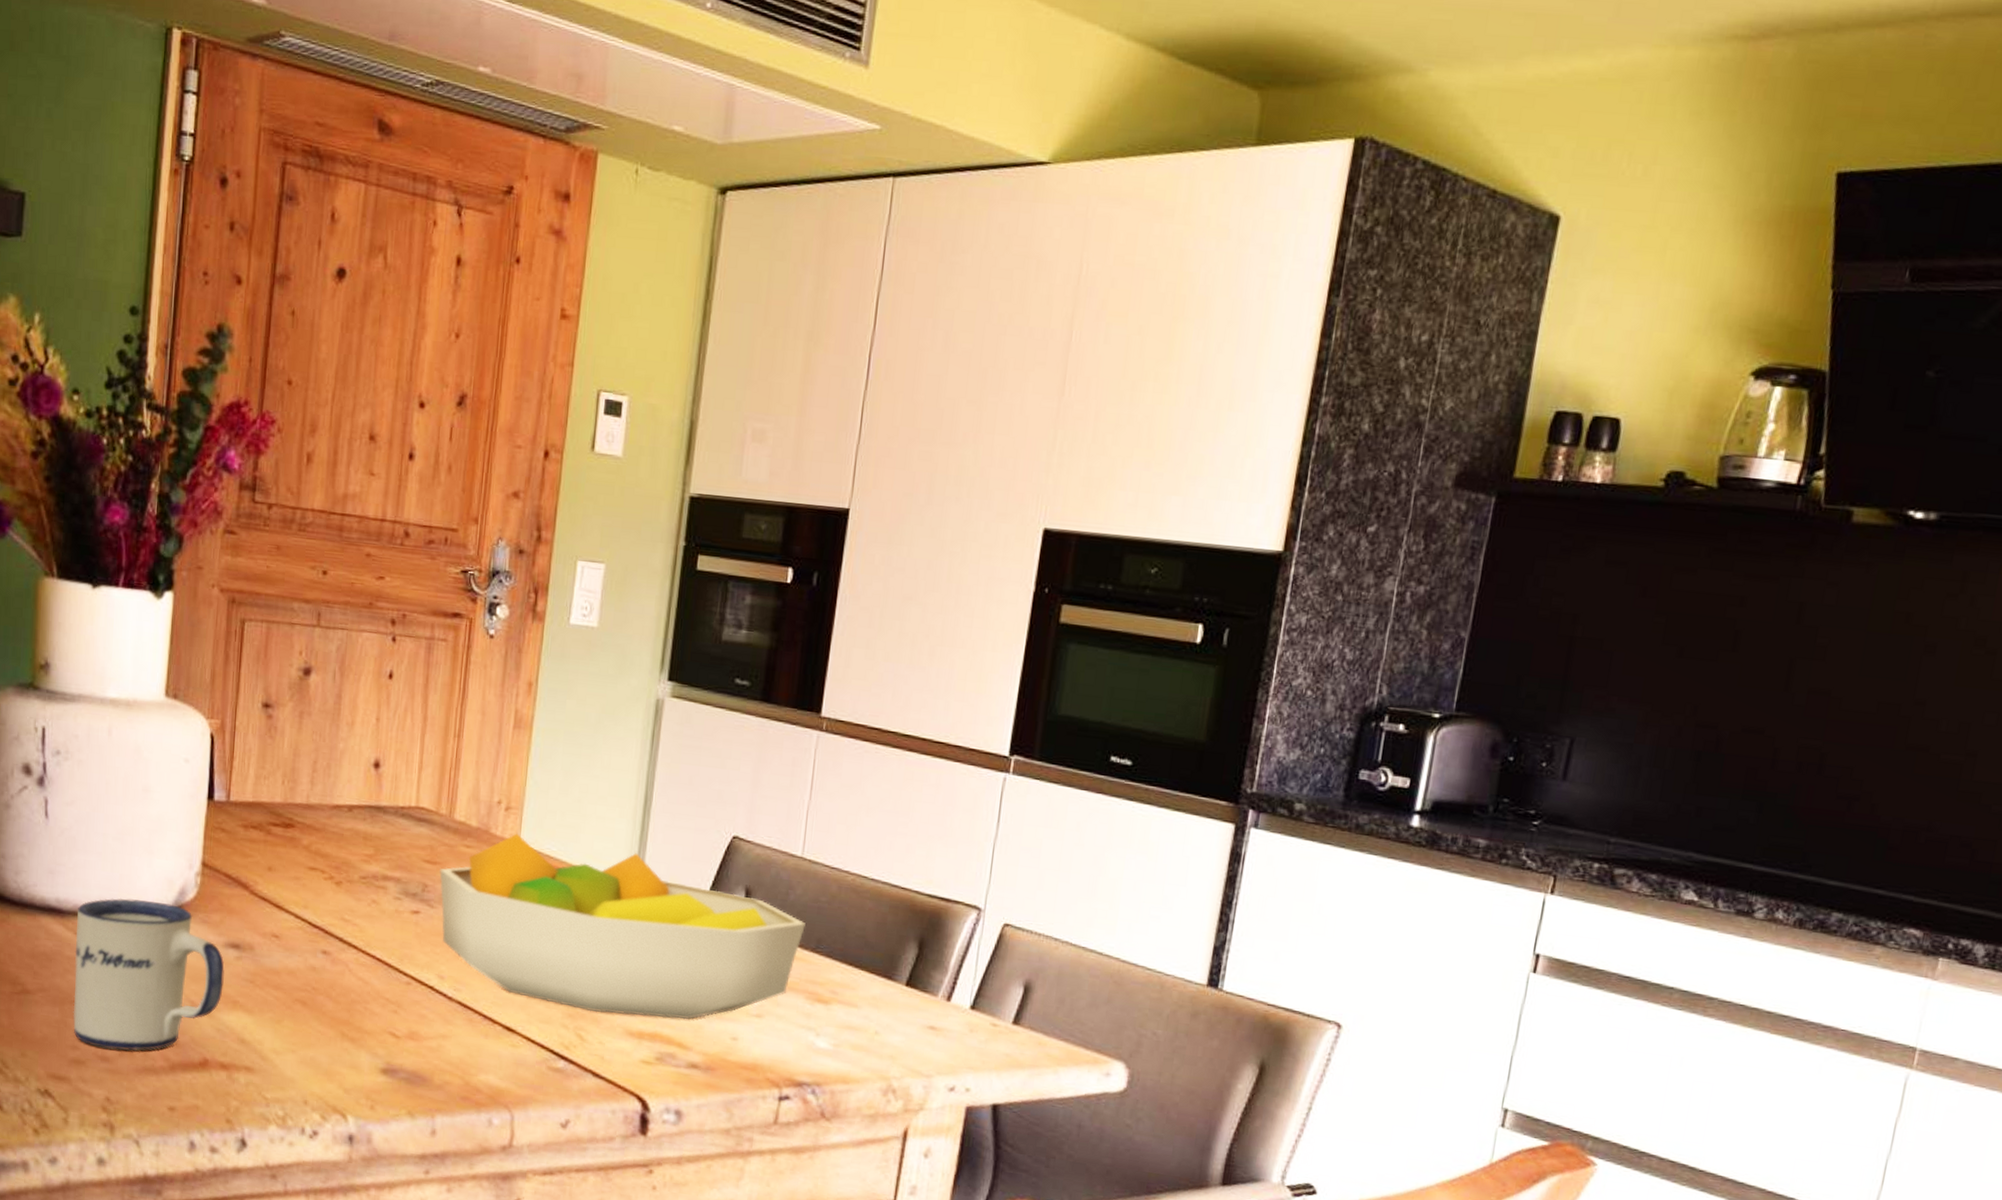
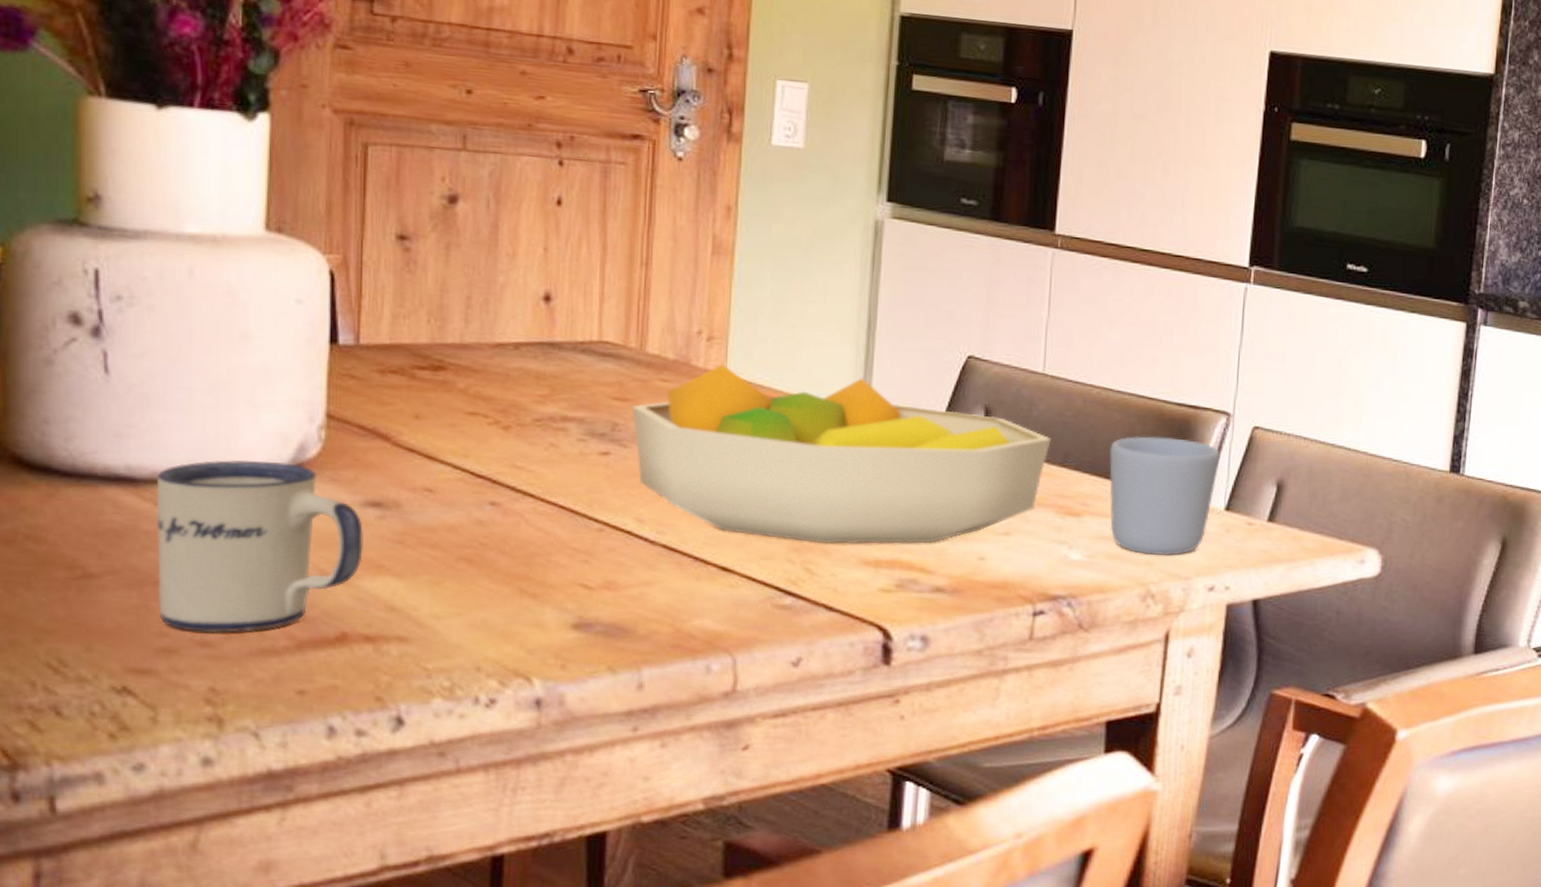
mug: none [856,926,969,1052] -> present [1109,436,1221,556]

